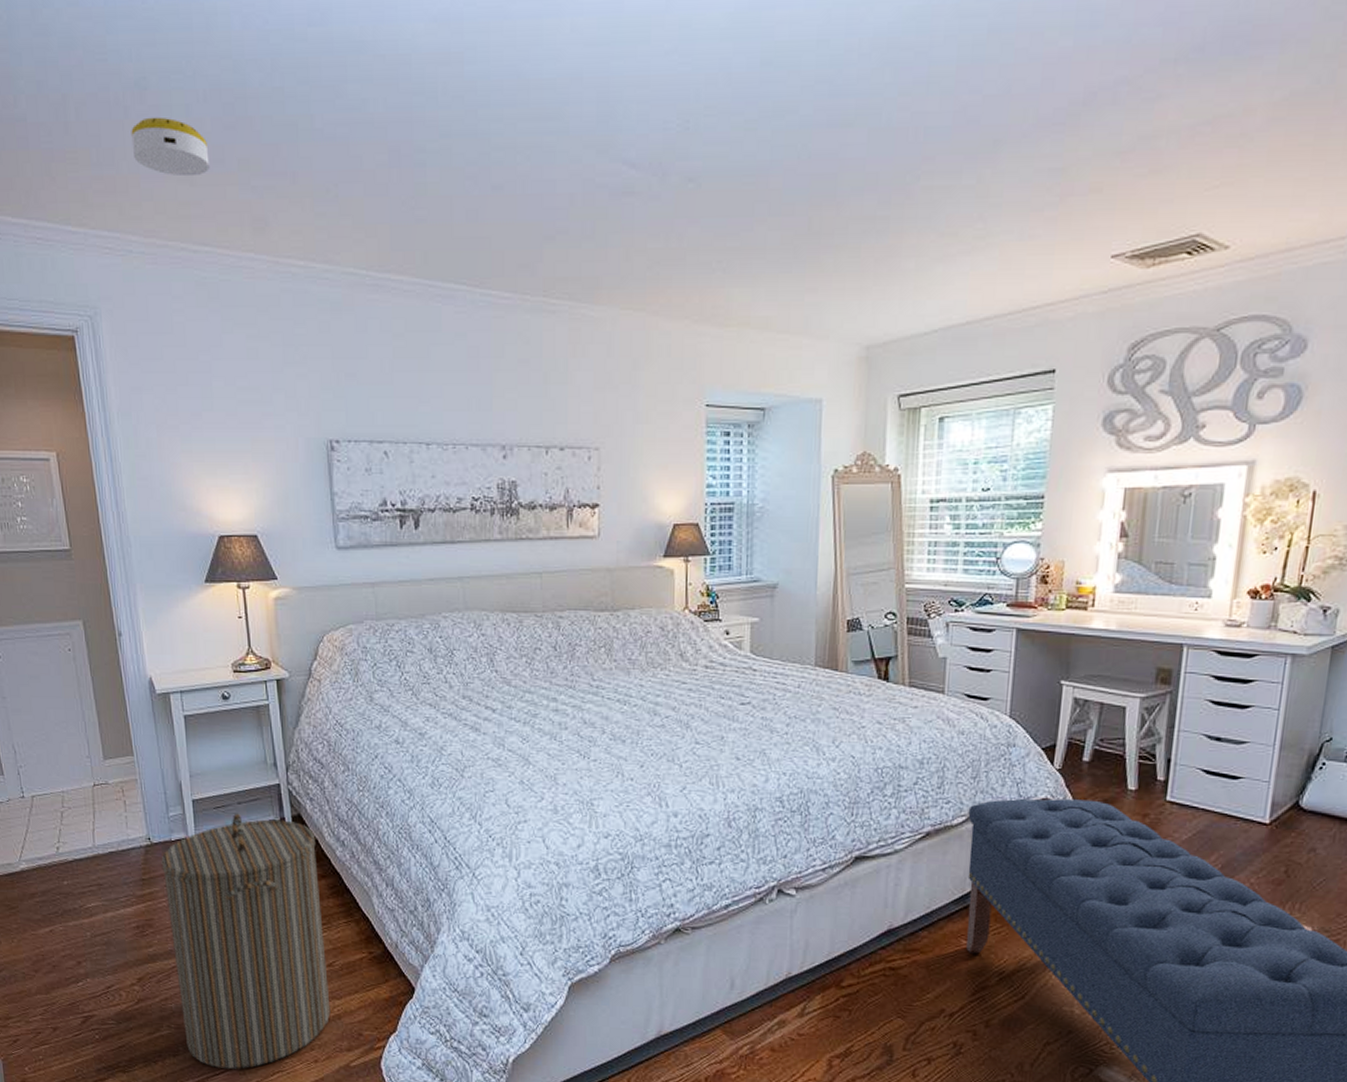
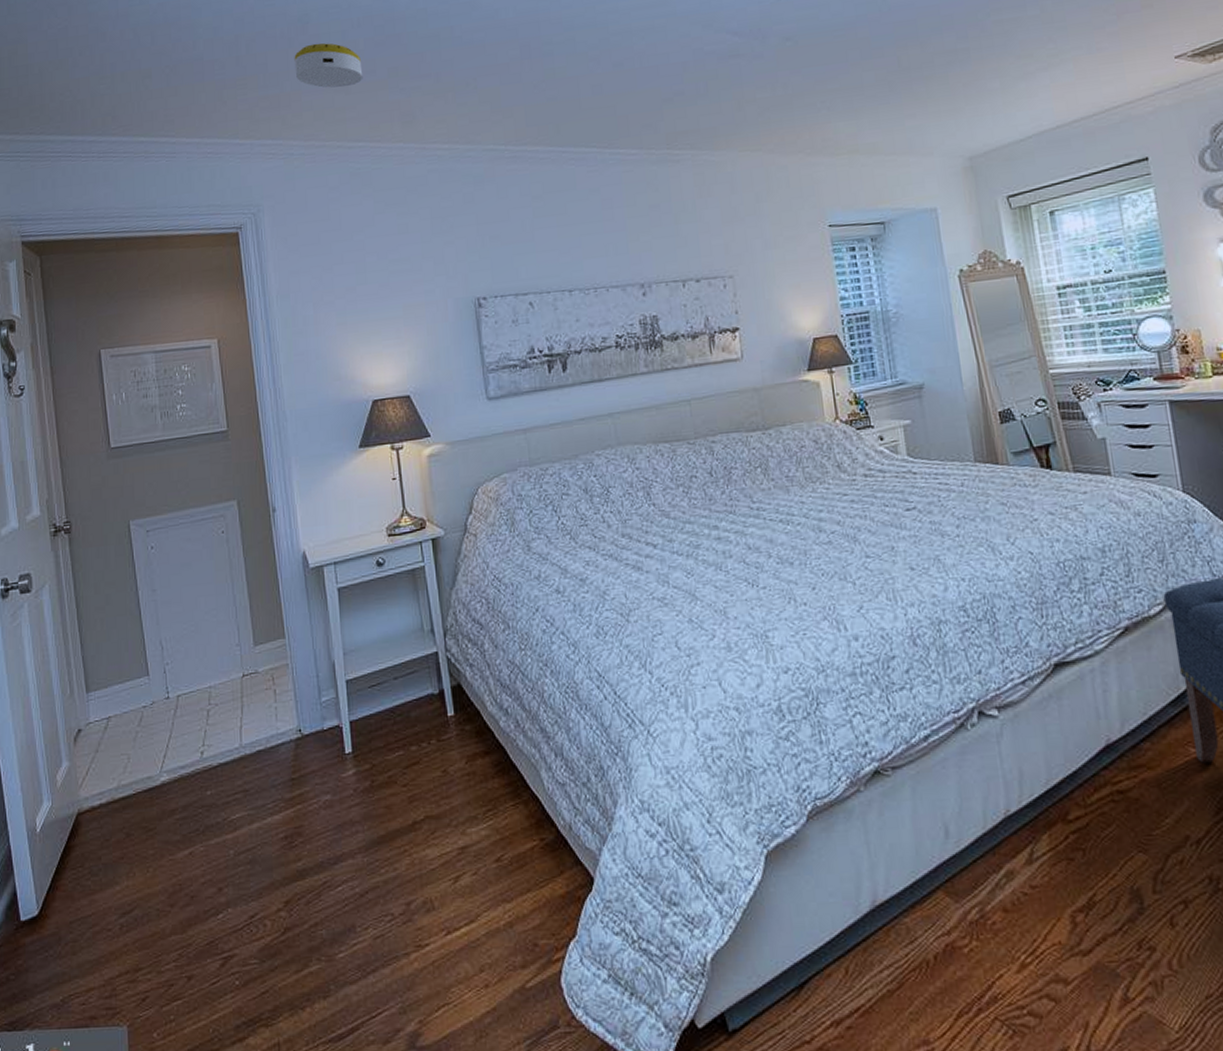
laundry hamper: present [161,813,331,1069] -> none [312,689,501,1008]

